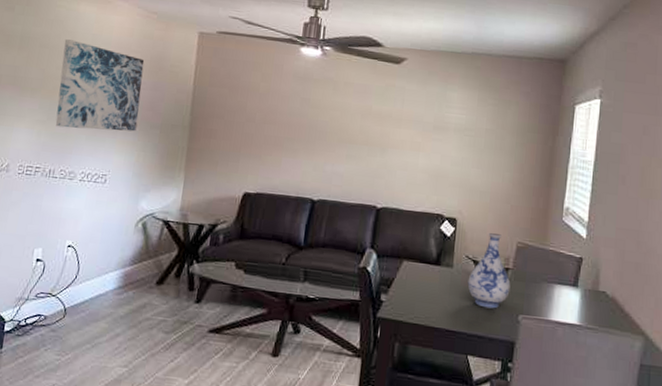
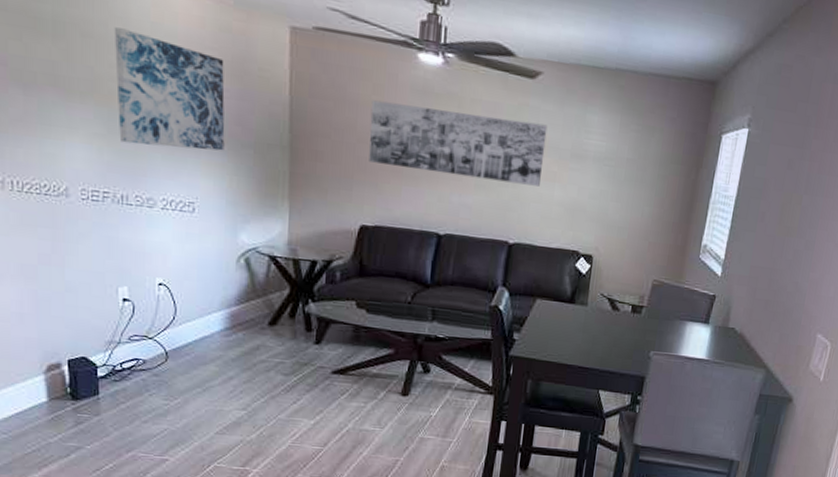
wall art: none [255,86,412,156] -> present [369,100,548,187]
vase: present [467,232,511,309] -> none [601,270,644,346]

